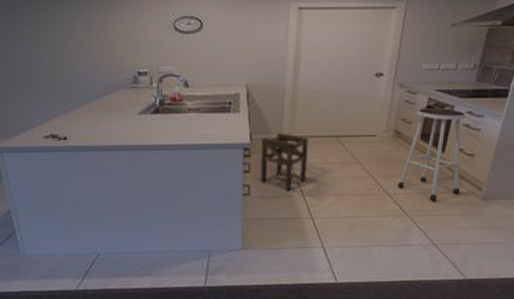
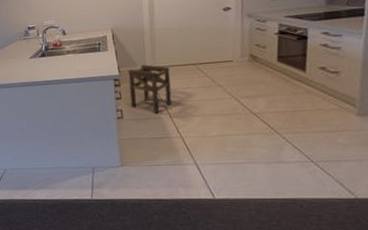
stool: present [397,108,466,201] -> none [261,31,331,118]

